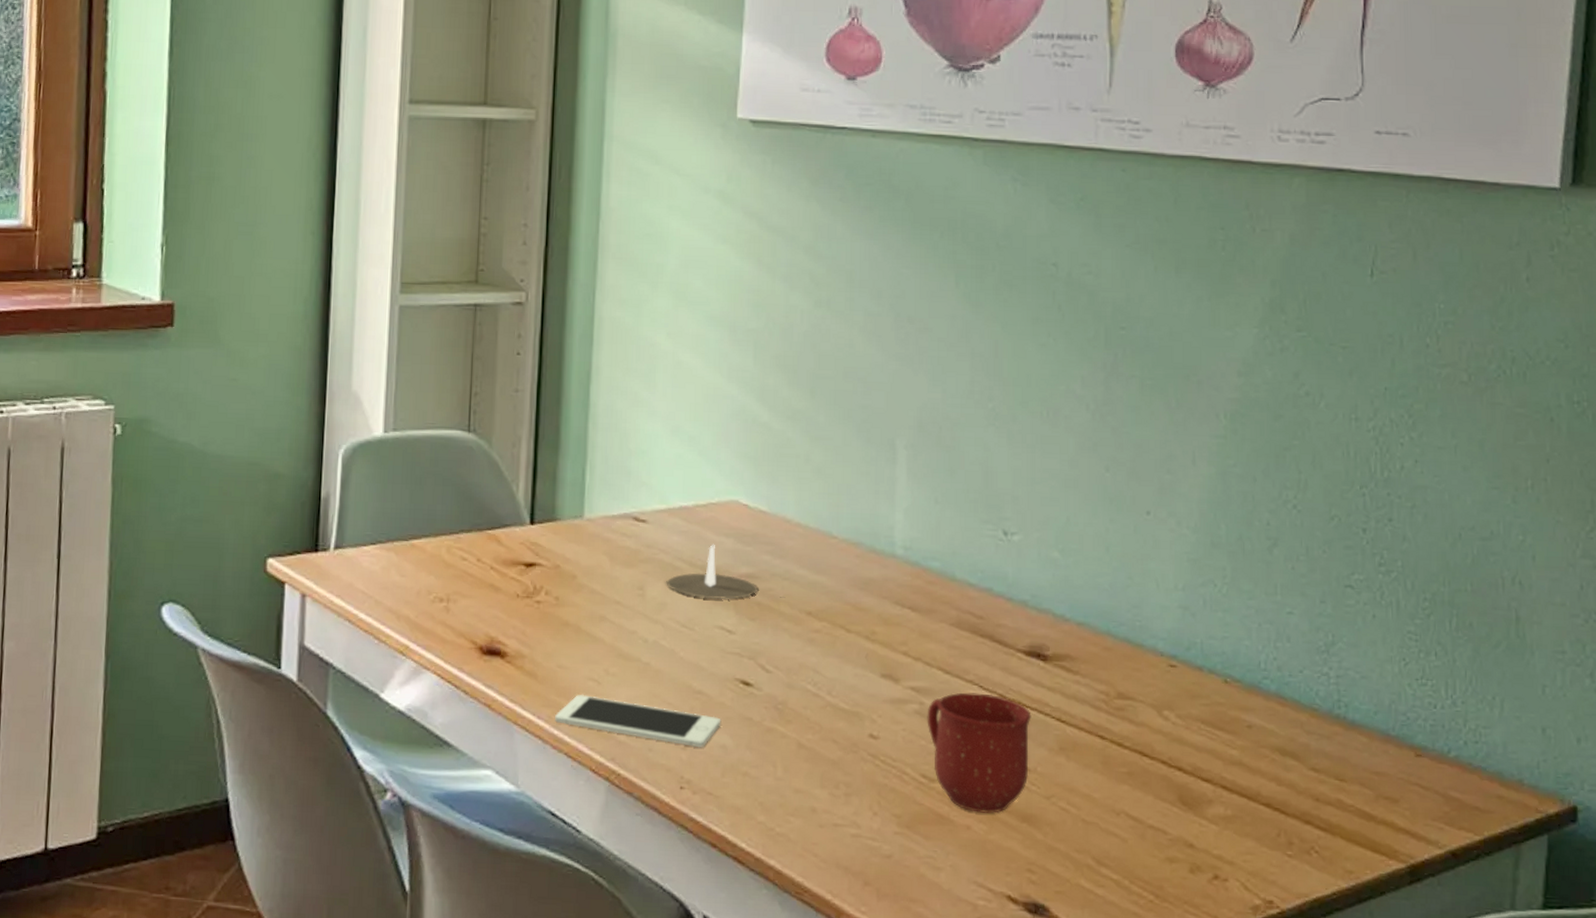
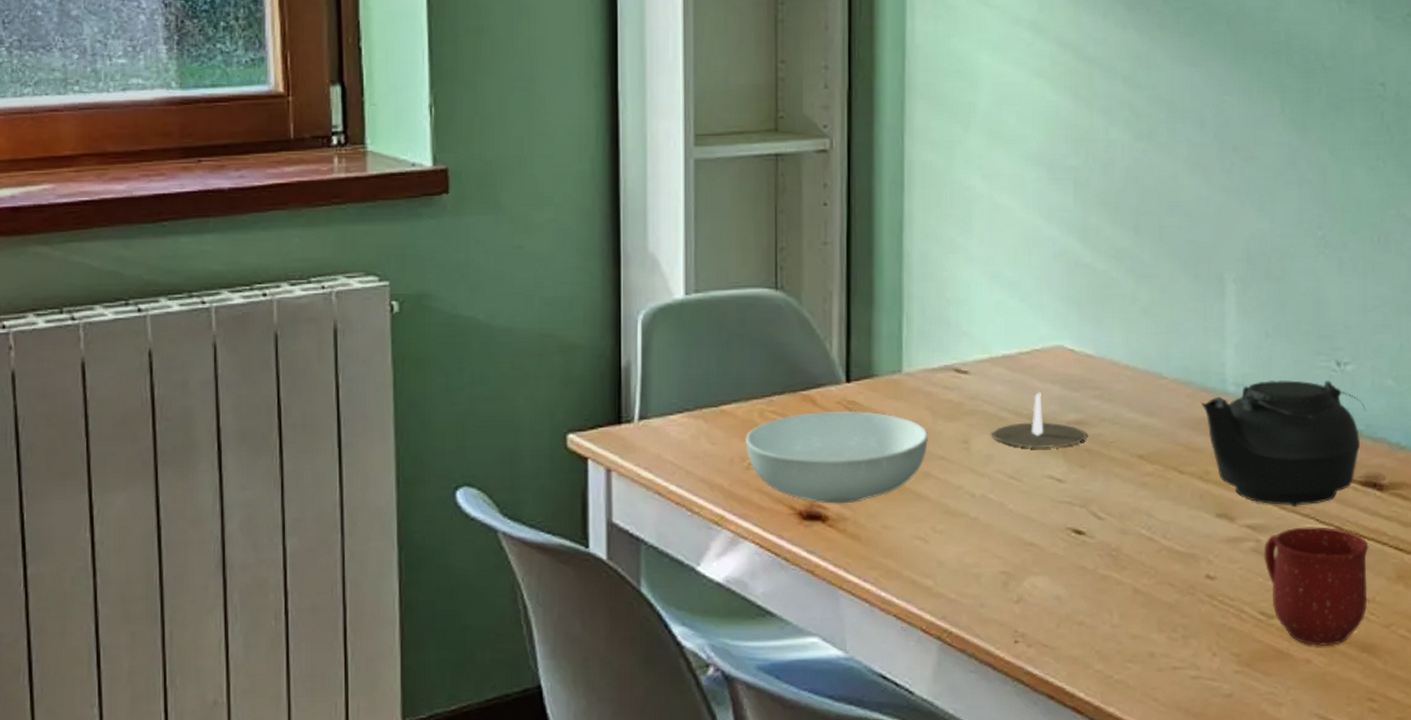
serving bowl: none [431,550,605,642] -> present [744,410,928,504]
cell phone: present [554,694,721,748] -> none [880,553,1054,601]
teapot: none [869,546,1032,673] -> present [1200,380,1366,507]

